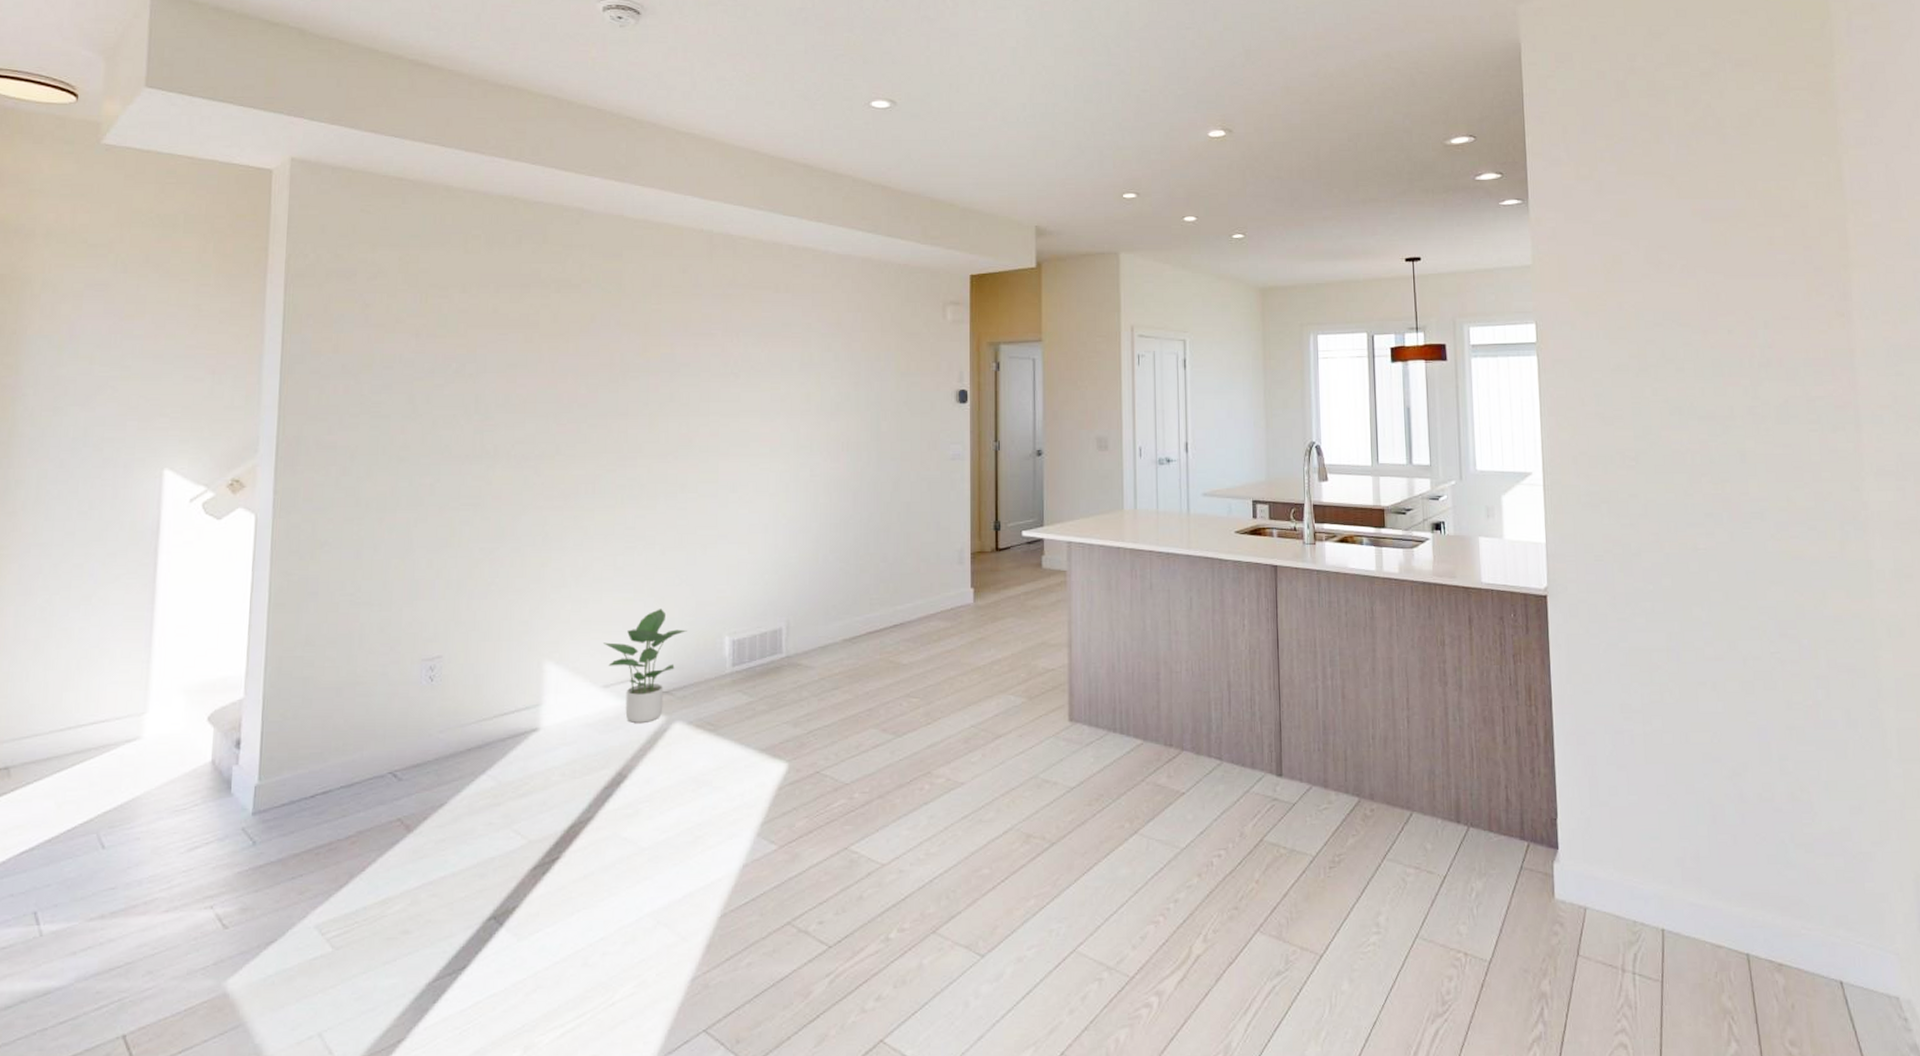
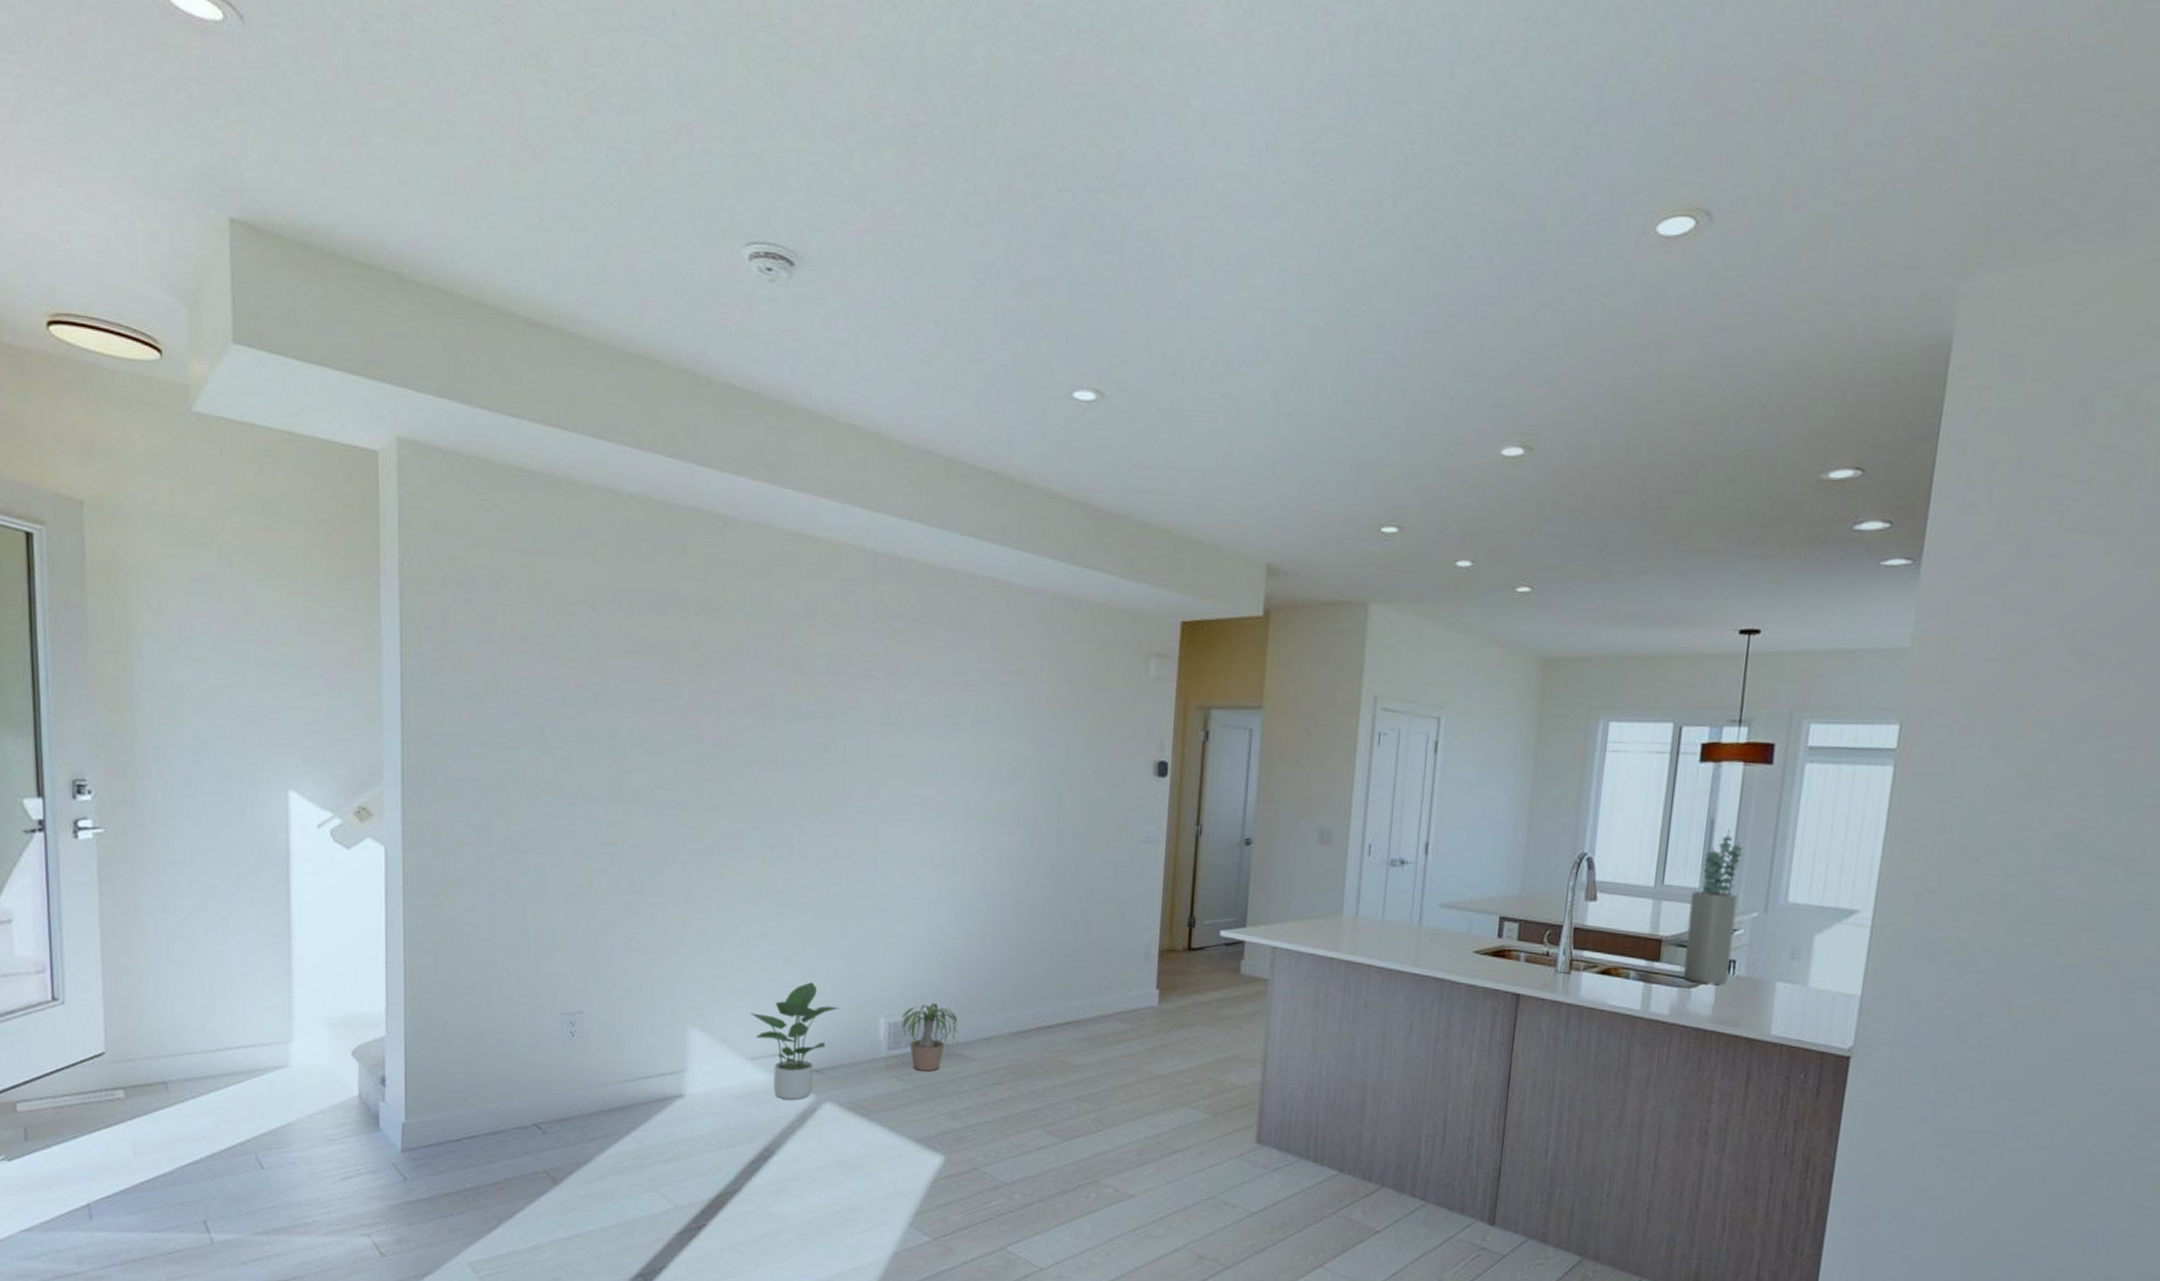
potted plant: none [738,617,799,683] -> present [894,1002,960,1072]
vase: none [1401,414,1441,544] -> present [1682,829,1742,986]

